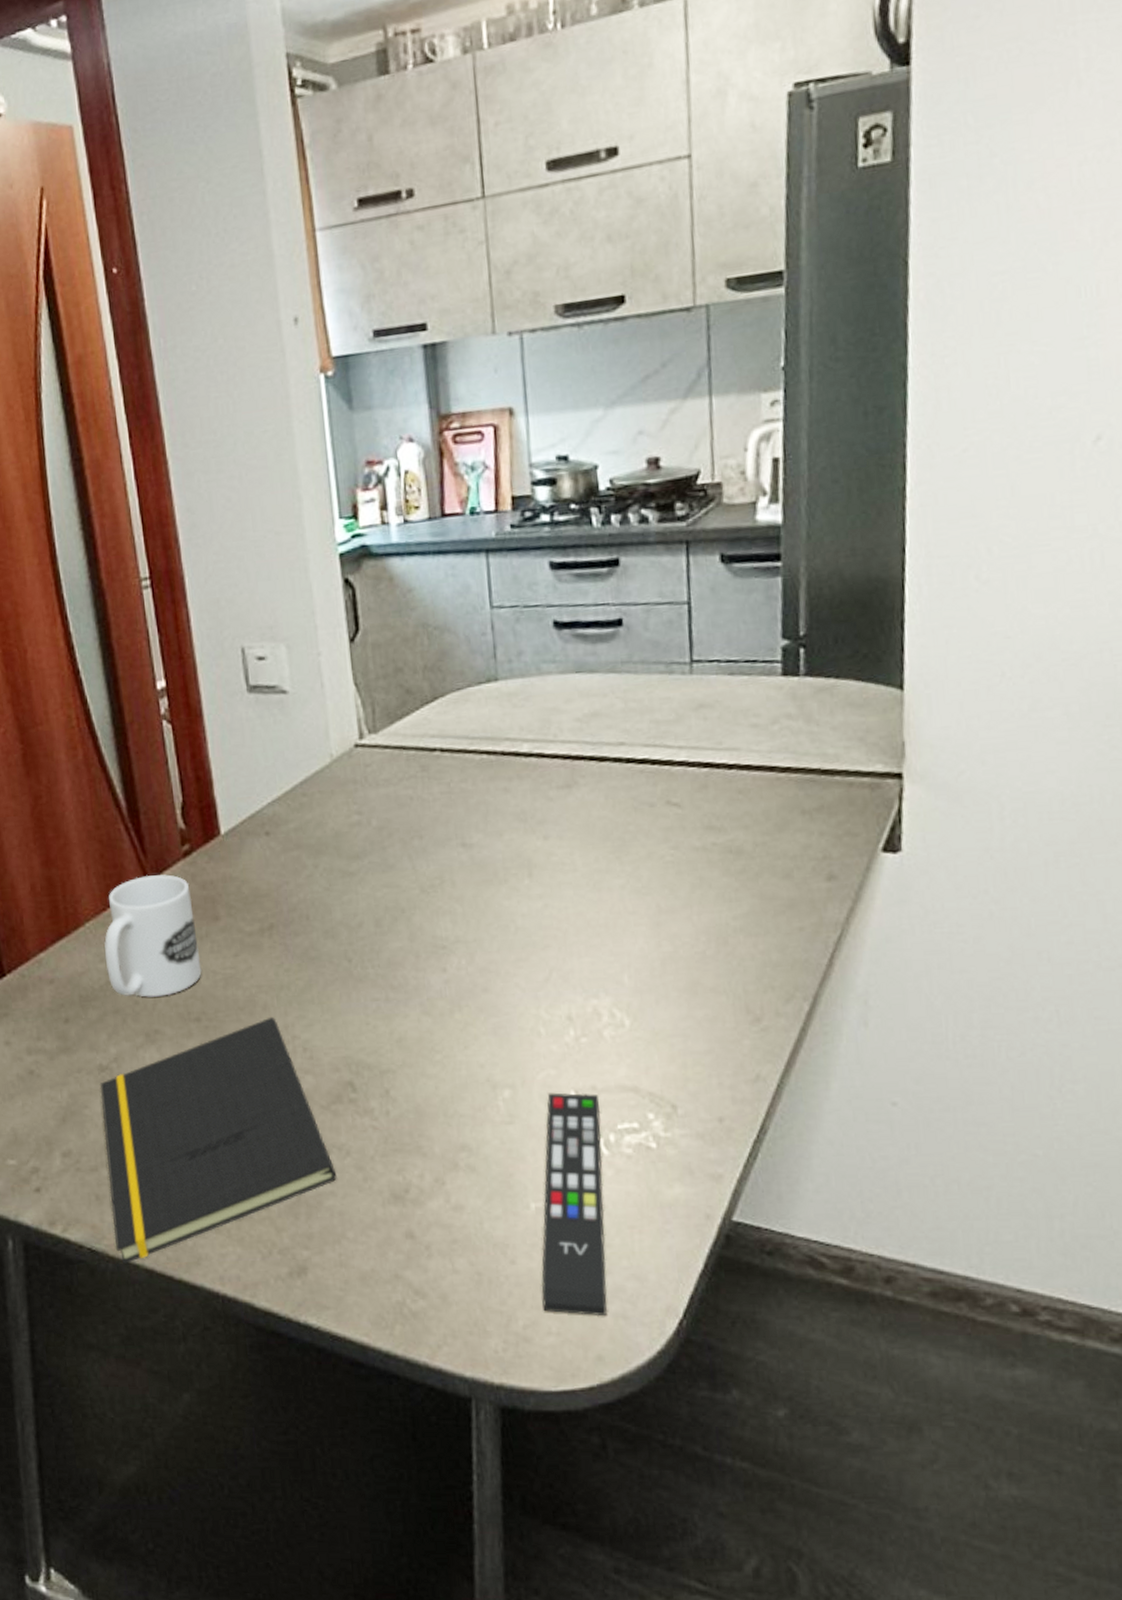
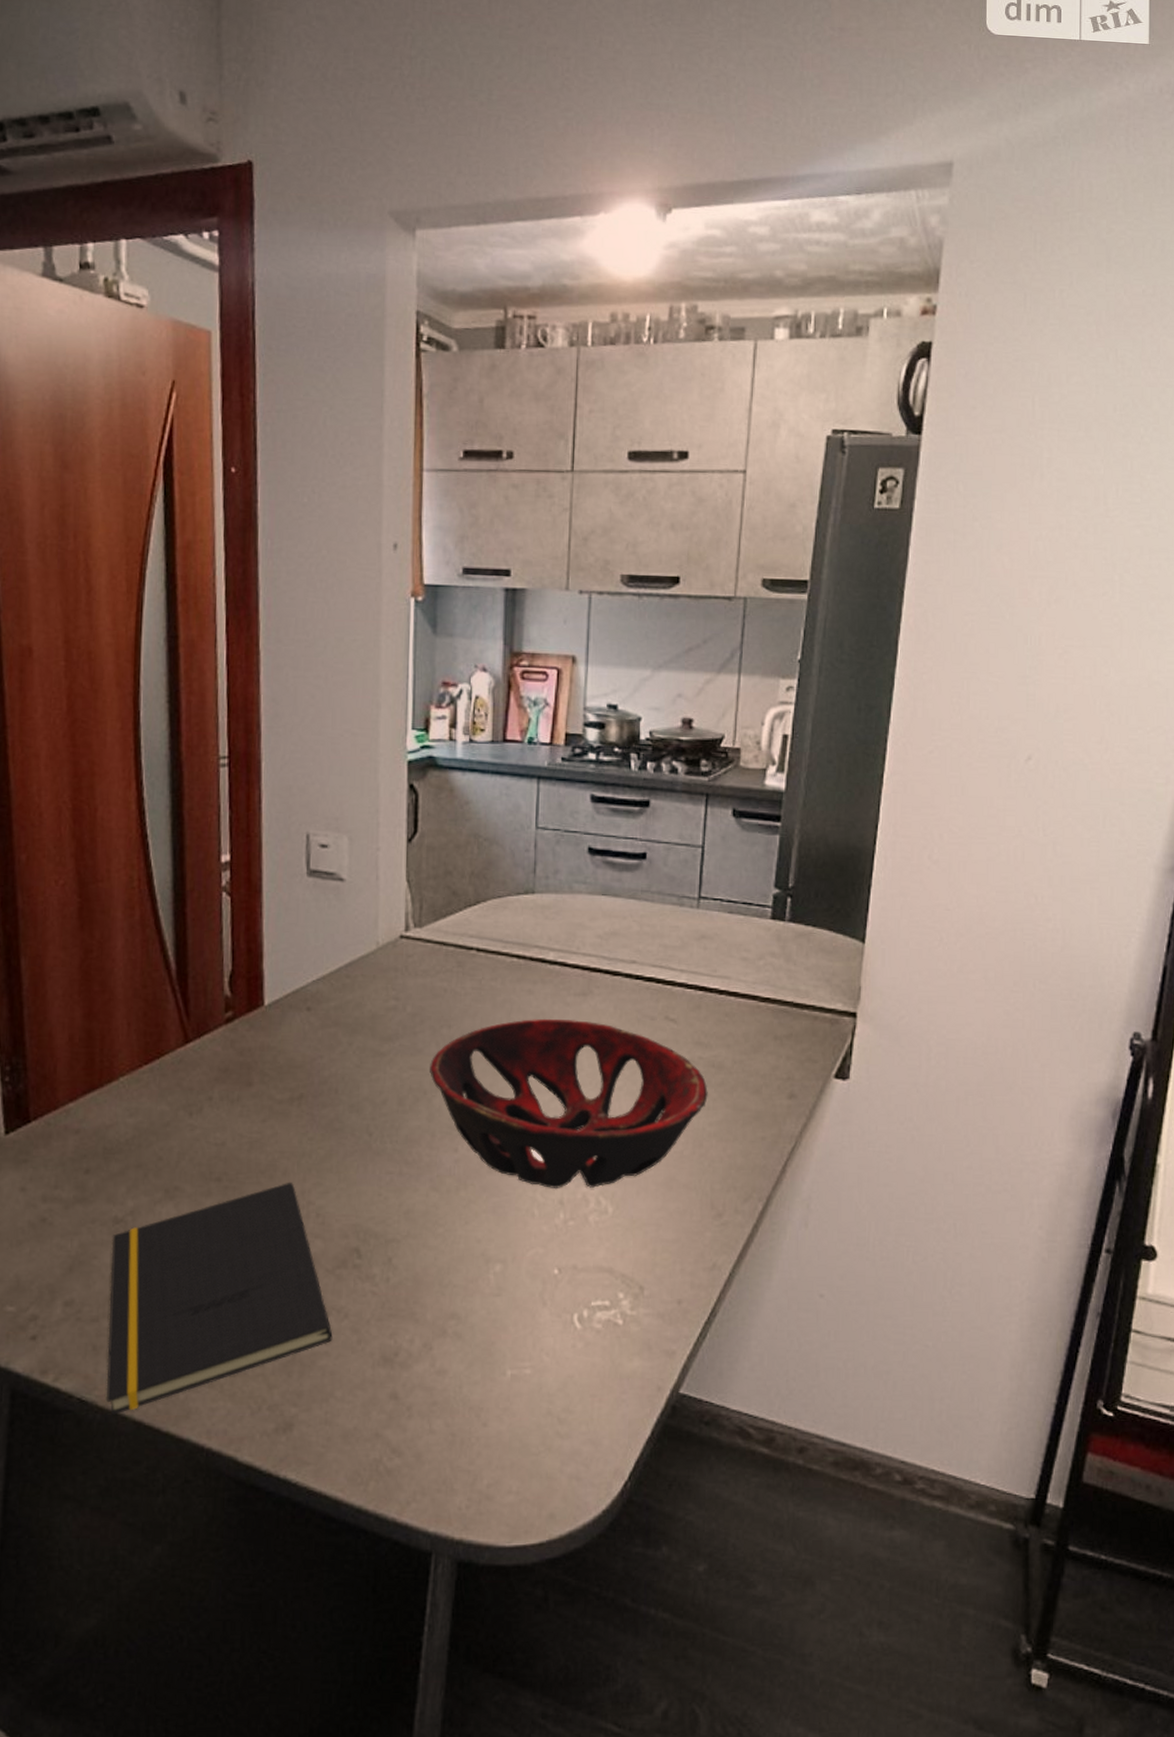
mug: present [104,874,202,997] -> none [134,1037,229,1155]
decorative bowl: none [404,815,728,1004] -> present [430,1018,708,1188]
remote control: present [541,1093,608,1317] -> none [507,1269,579,1477]

